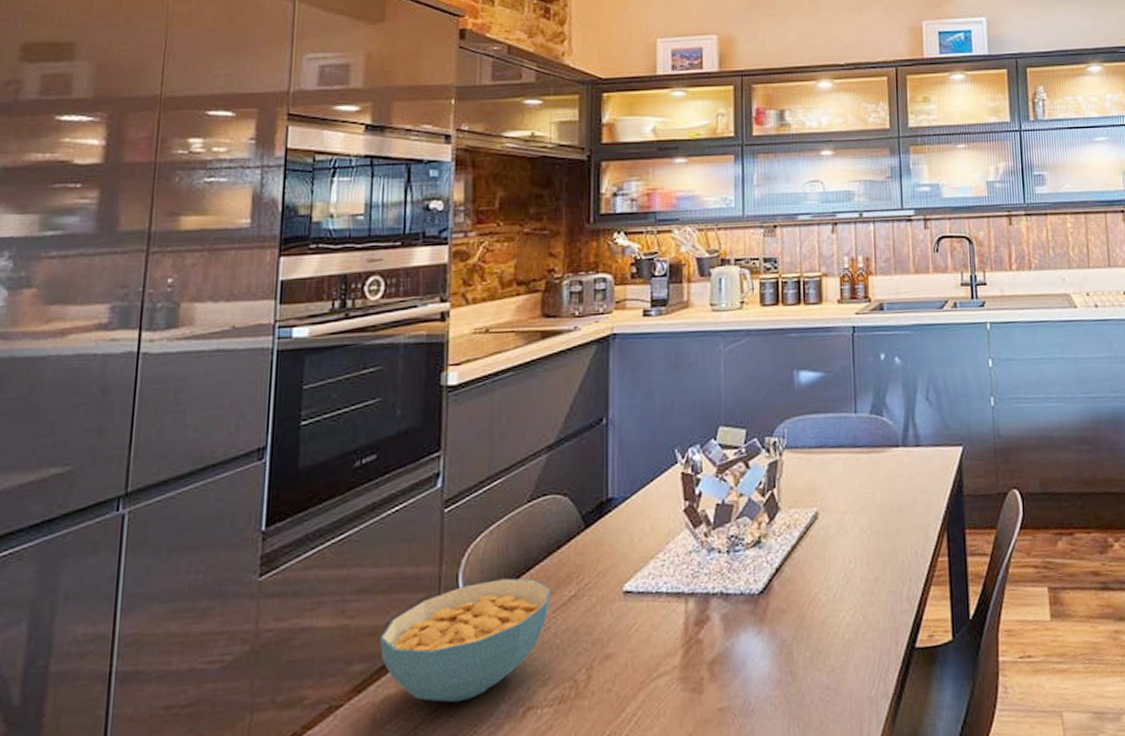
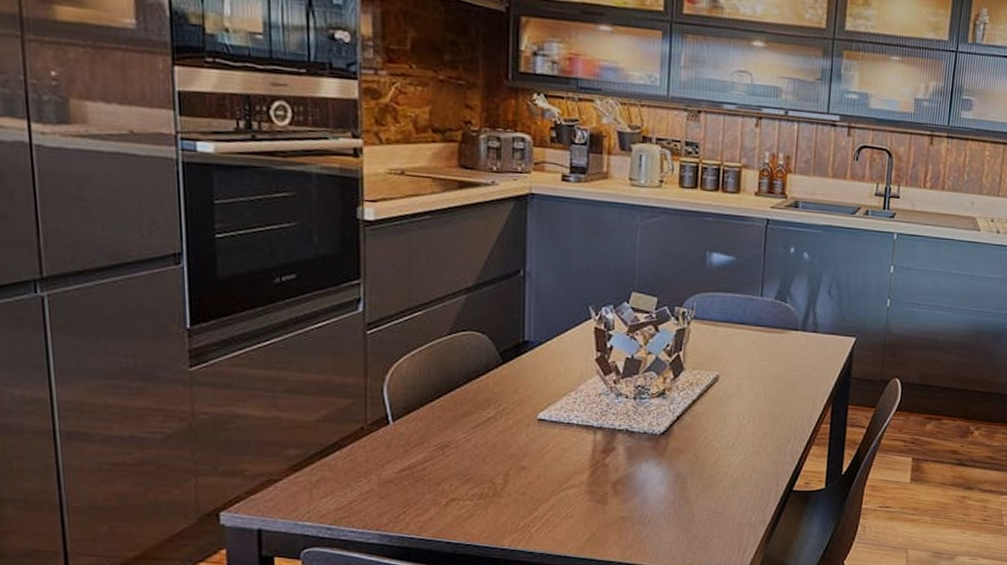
cereal bowl: present [379,578,551,703] -> none [311,396,471,489]

